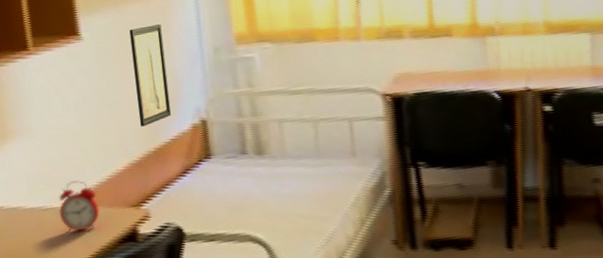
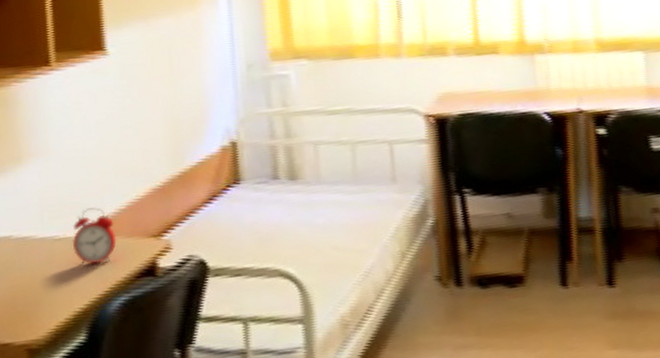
wall art: present [129,24,172,127] -> none [158,39,200,149]

